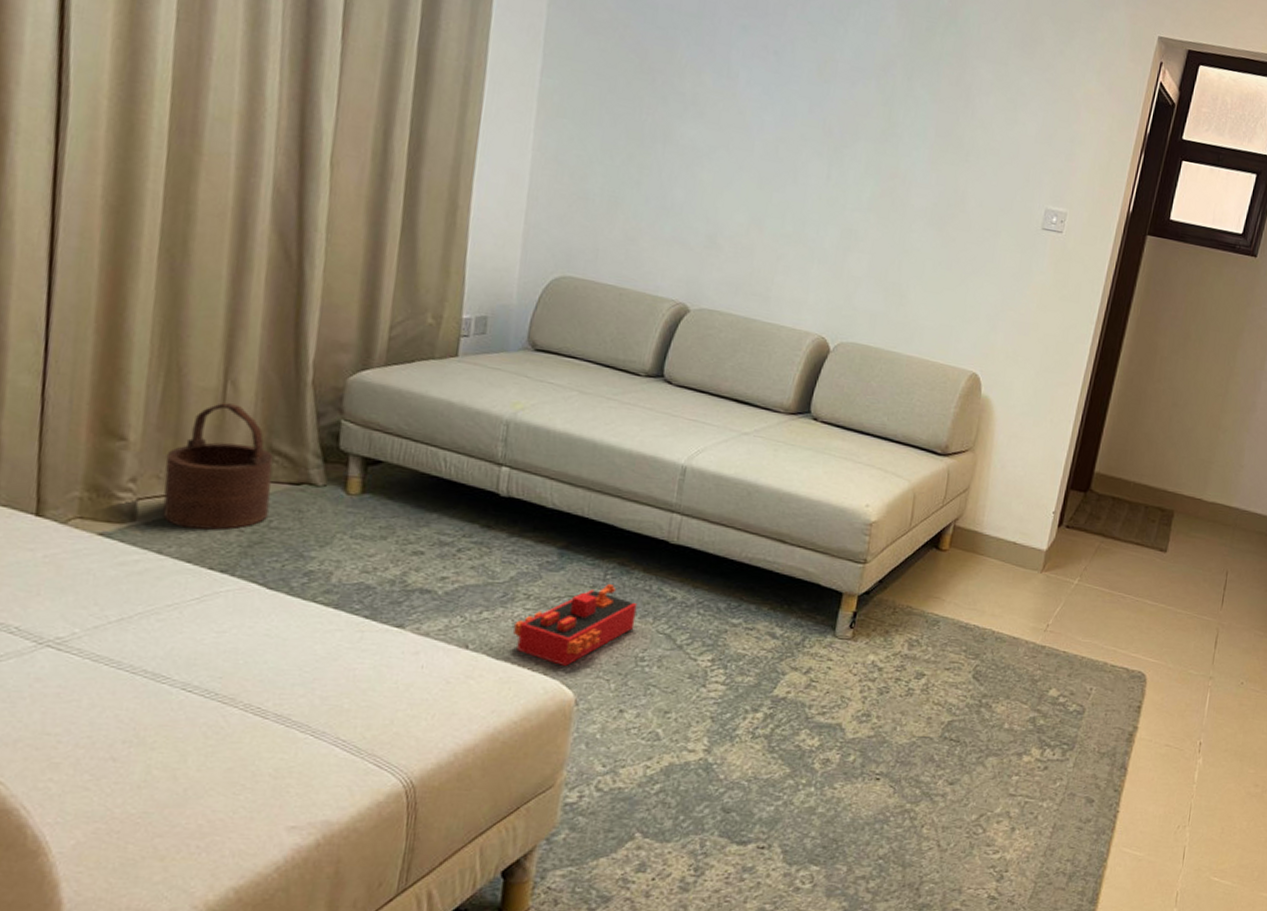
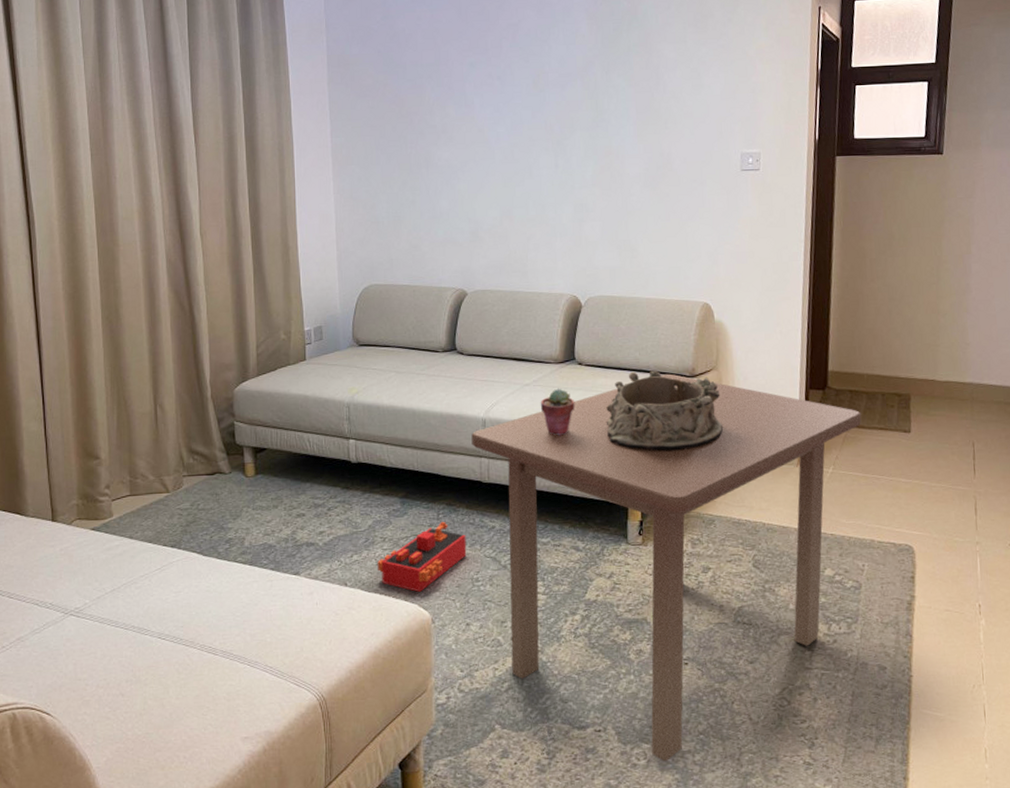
wooden bucket: present [162,403,273,530] -> none [126,421,196,517]
coffee table: none [663,447,1120,888] -> present [471,373,862,762]
potted succulent: none [757,443,802,501] -> present [540,388,575,436]
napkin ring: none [833,438,972,537] -> present [606,370,724,451]

